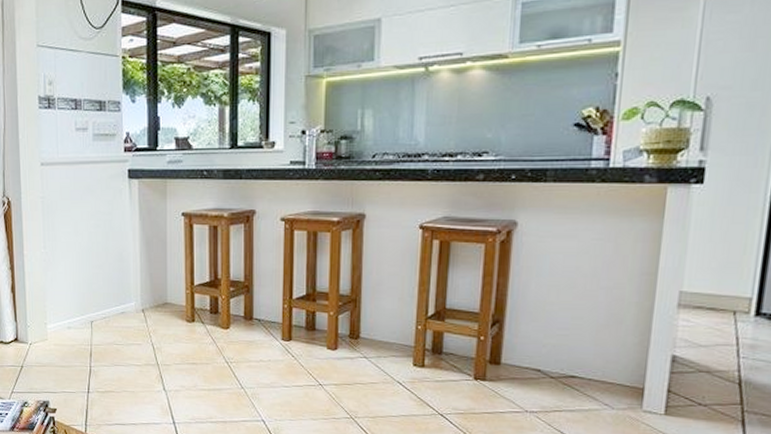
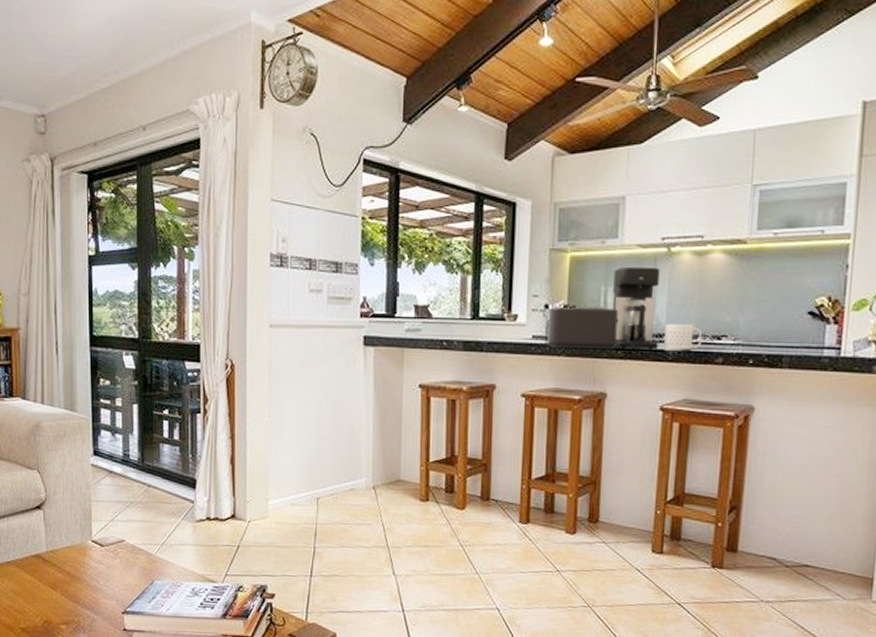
toaster: none [304,131,377,173] -> present [547,307,619,350]
coffee maker: none [368,87,417,170] -> present [611,266,660,350]
mug: none [423,142,463,171] -> present [664,324,703,352]

